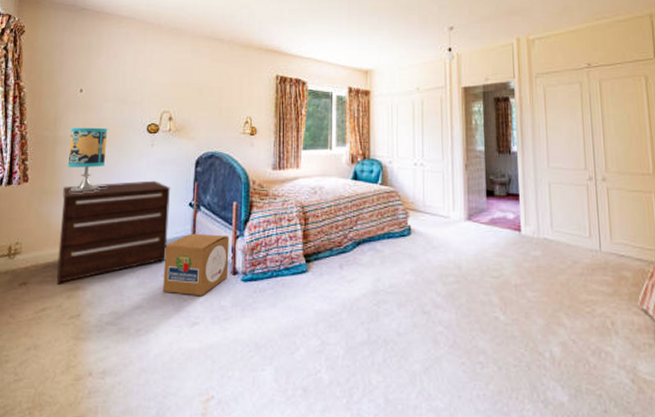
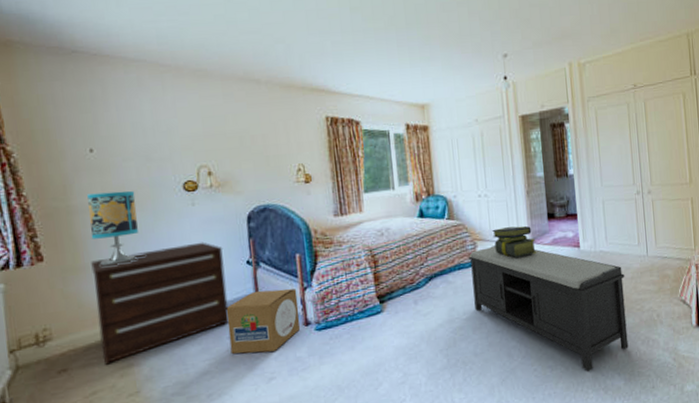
bench: none [400,218,575,376] -> present [469,245,629,371]
stack of books: none [426,200,473,233] -> present [492,225,537,258]

